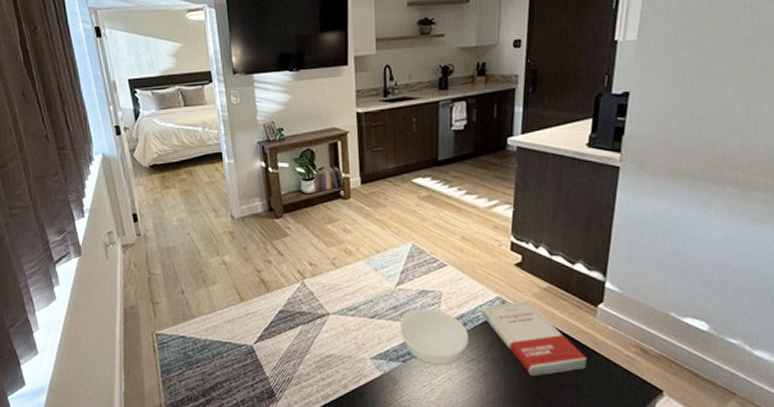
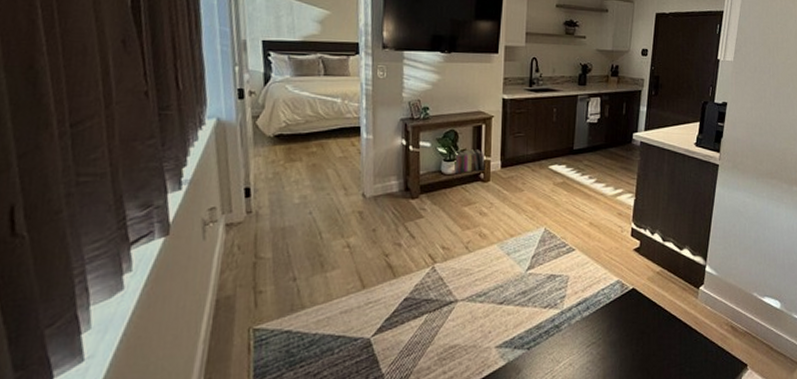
bowl: present [399,308,469,366] -> none [526,293,591,352]
book: present [481,301,587,377] -> none [603,284,689,358]

